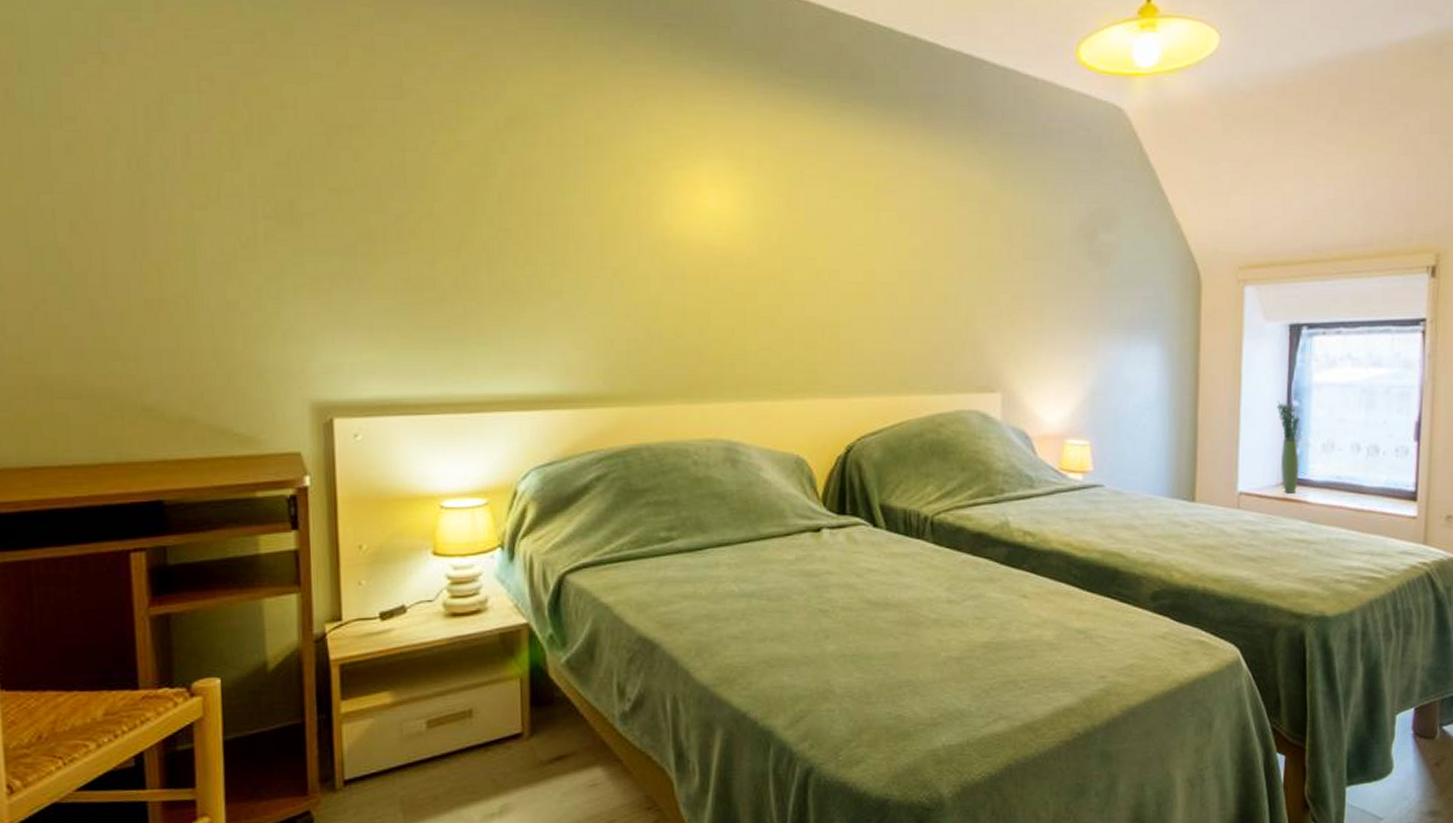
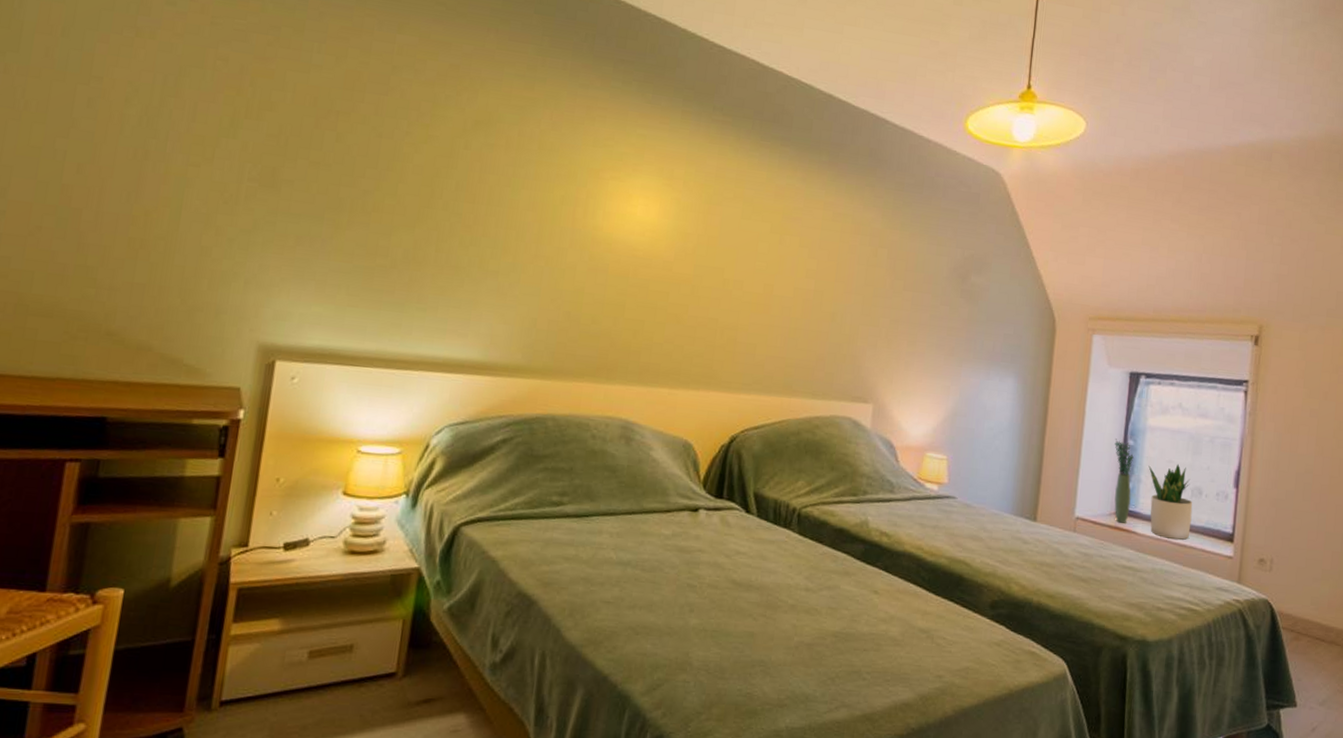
planter: none [1317,421,1369,504] -> present [1148,463,1193,540]

